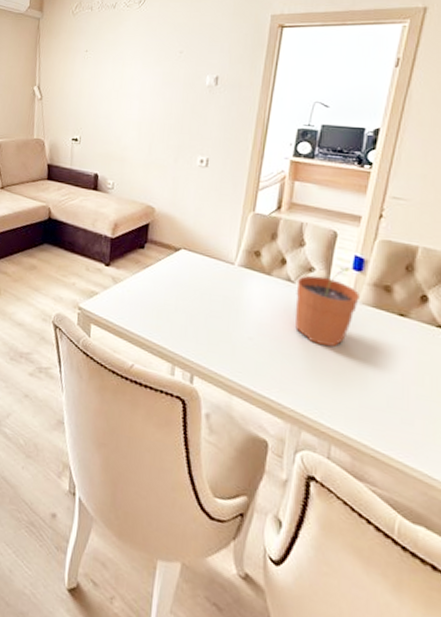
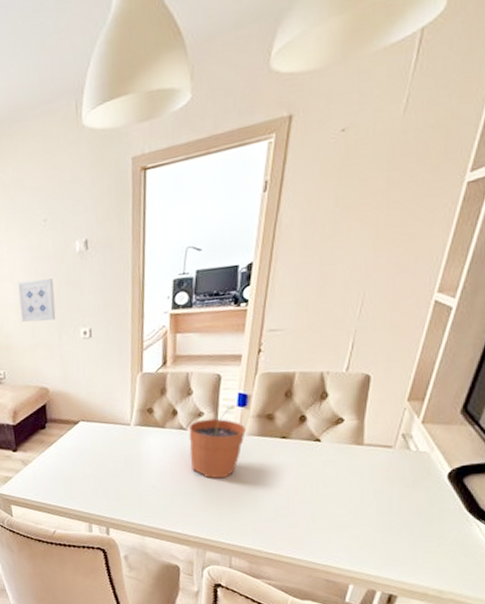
wall art: none [140,101,179,143] -> present [18,278,56,323]

